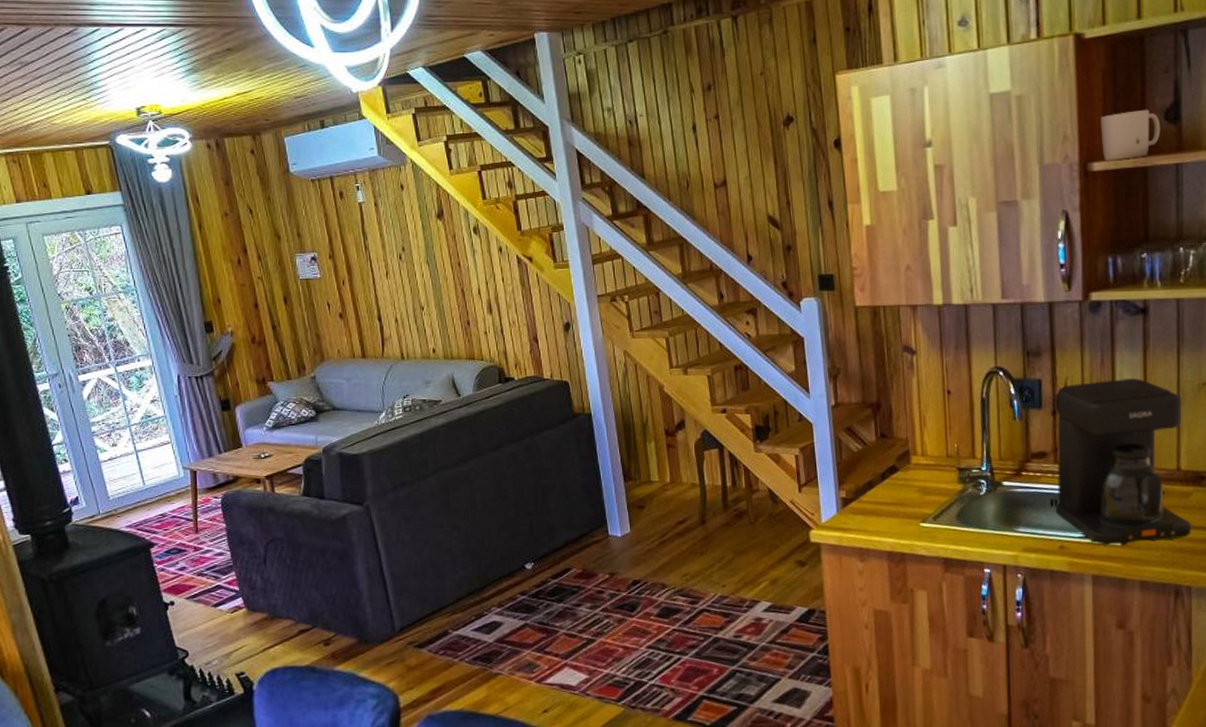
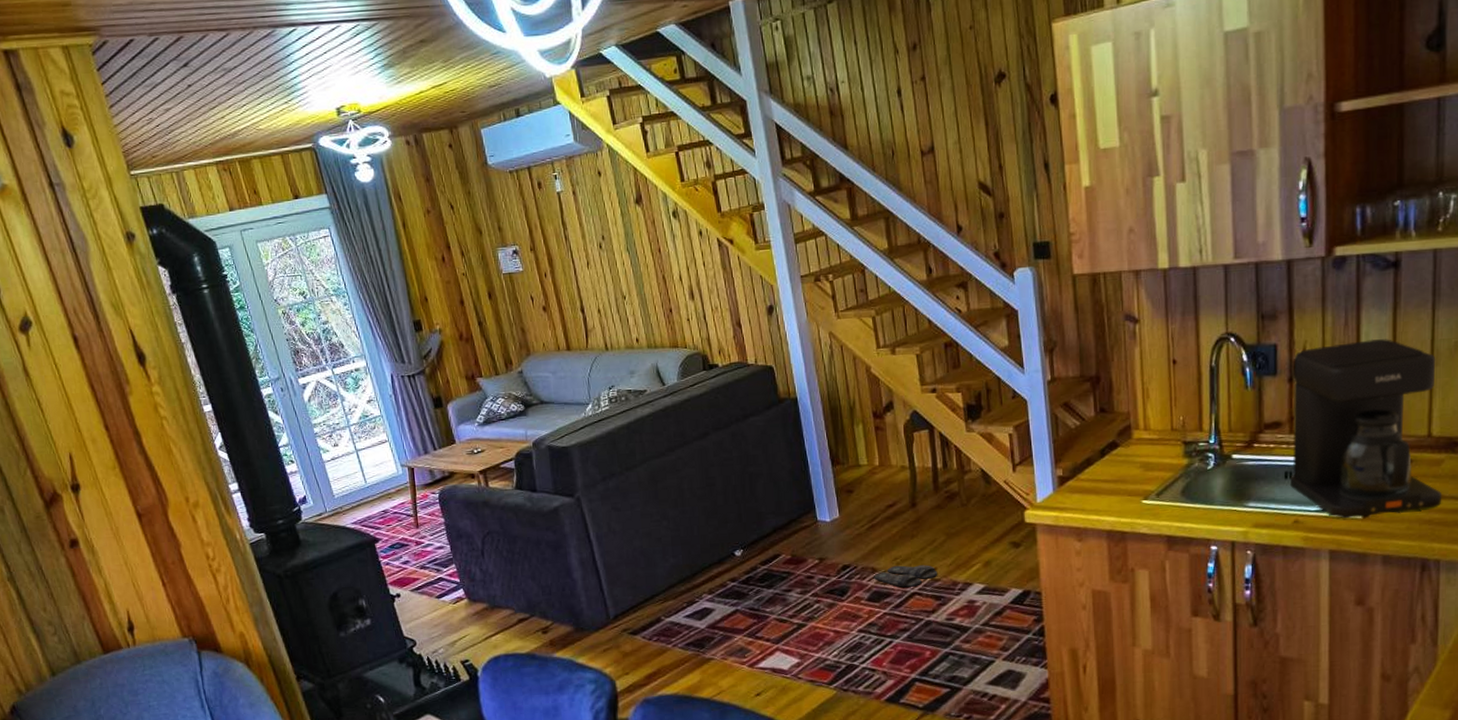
slippers: none [663,582,726,604] -> present [874,565,938,588]
mug: present [1100,109,1161,162] -> none [1351,37,1421,101]

